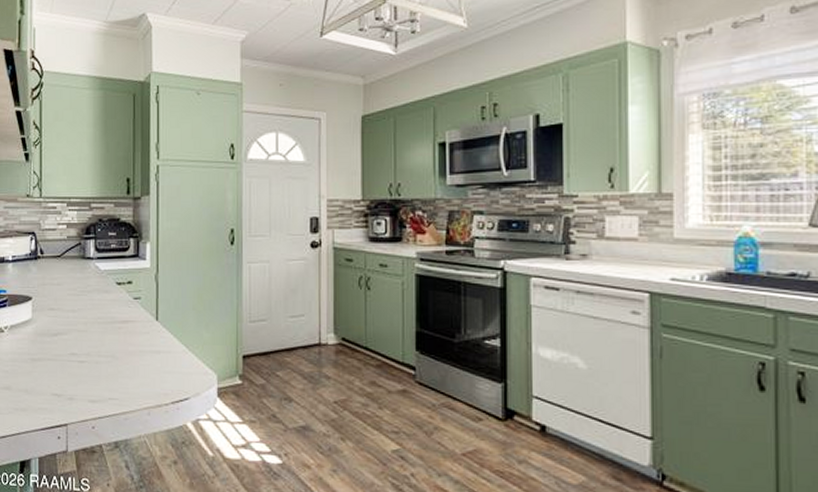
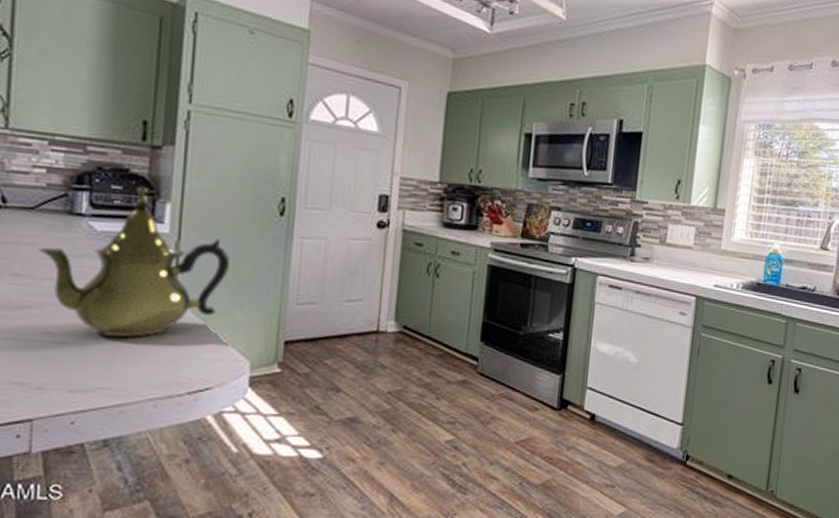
teapot: none [64,231,196,356] -> present [38,186,231,338]

